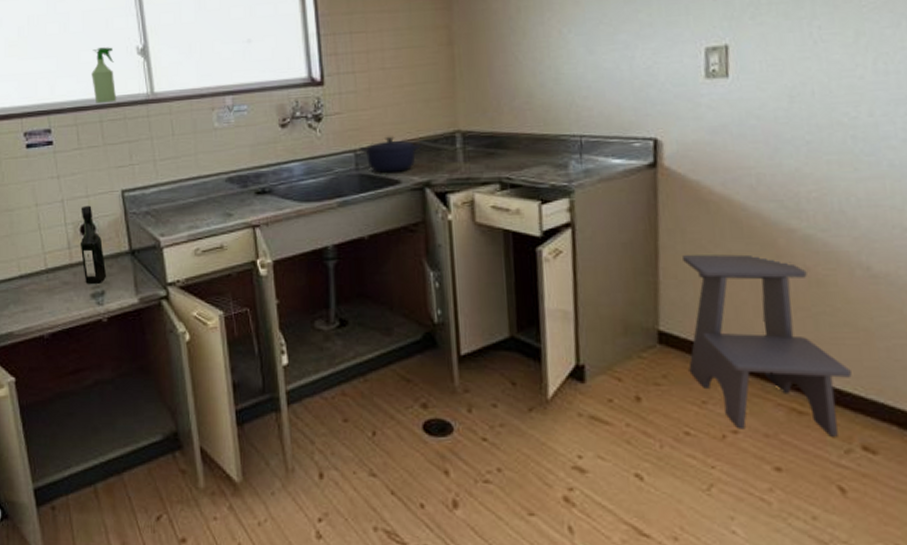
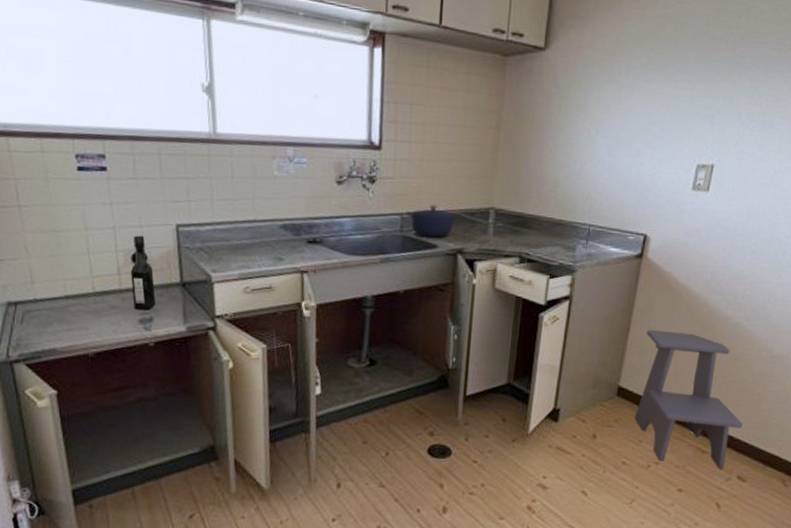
spray bottle: present [91,47,117,103] -> none [152,78,178,136]

